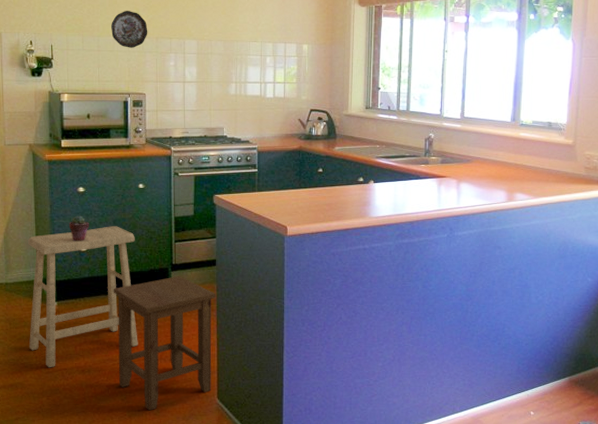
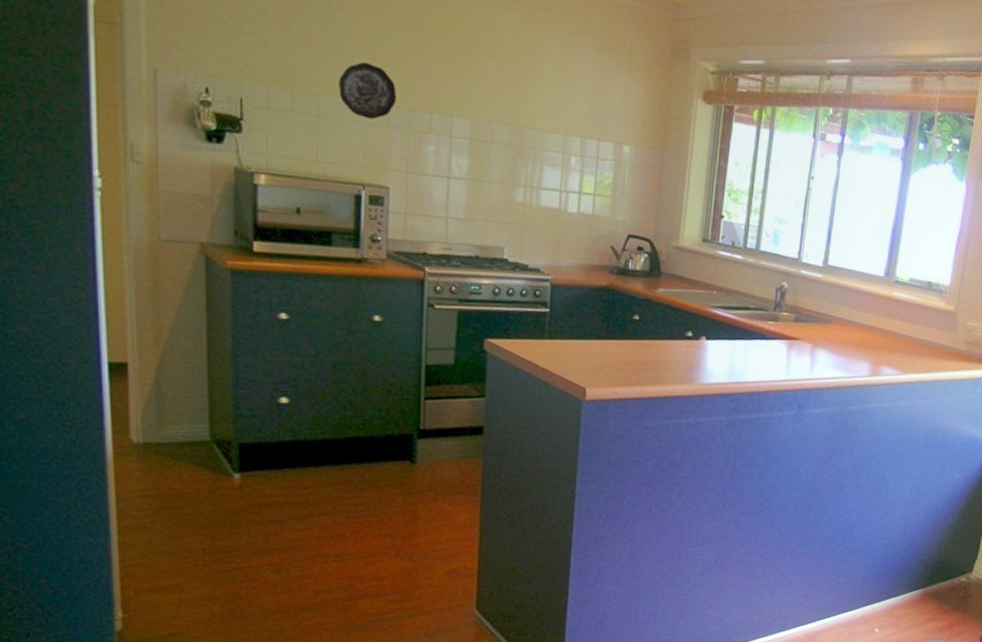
stool: present [28,226,138,368] -> none [192,371,365,565]
potted succulent: present [69,215,89,242] -> none [262,353,294,391]
stool: present [113,276,217,411] -> none [328,446,482,625]

